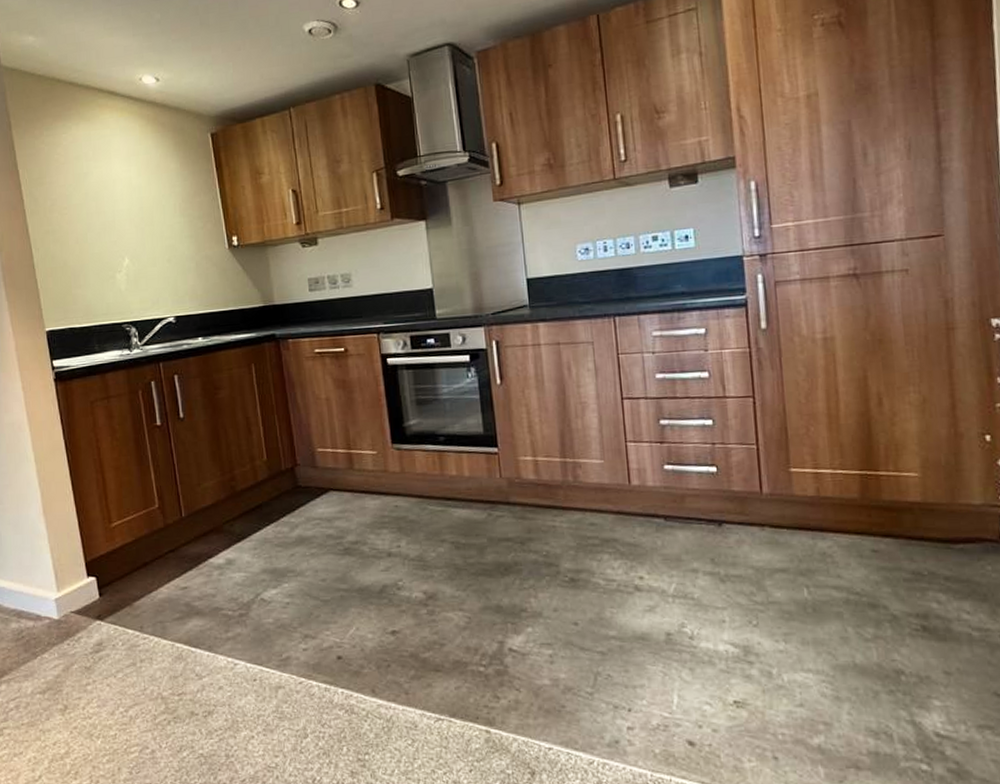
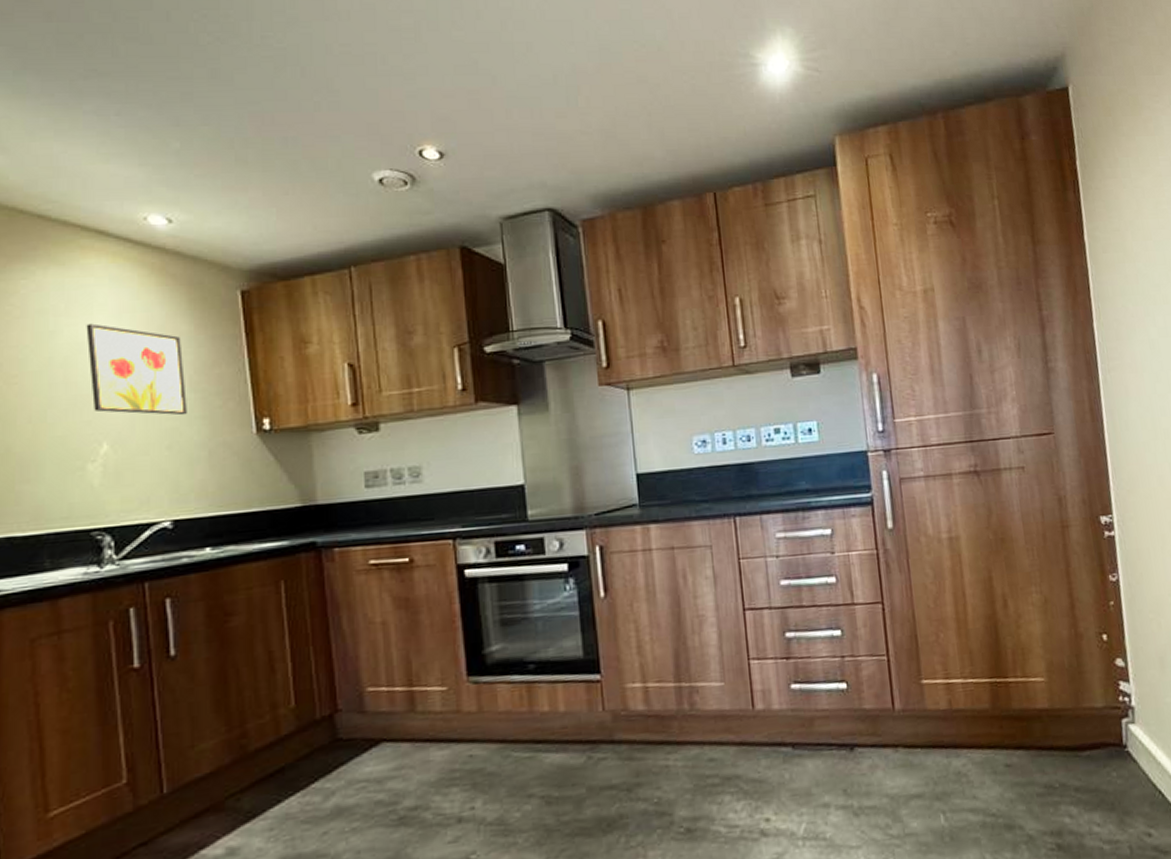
wall art: none [107,165,179,235] -> present [86,323,187,416]

